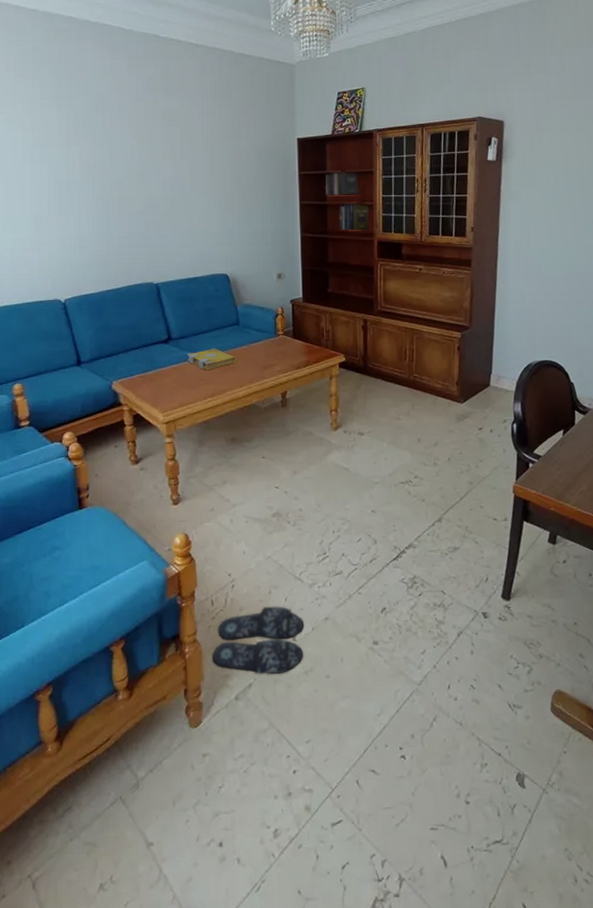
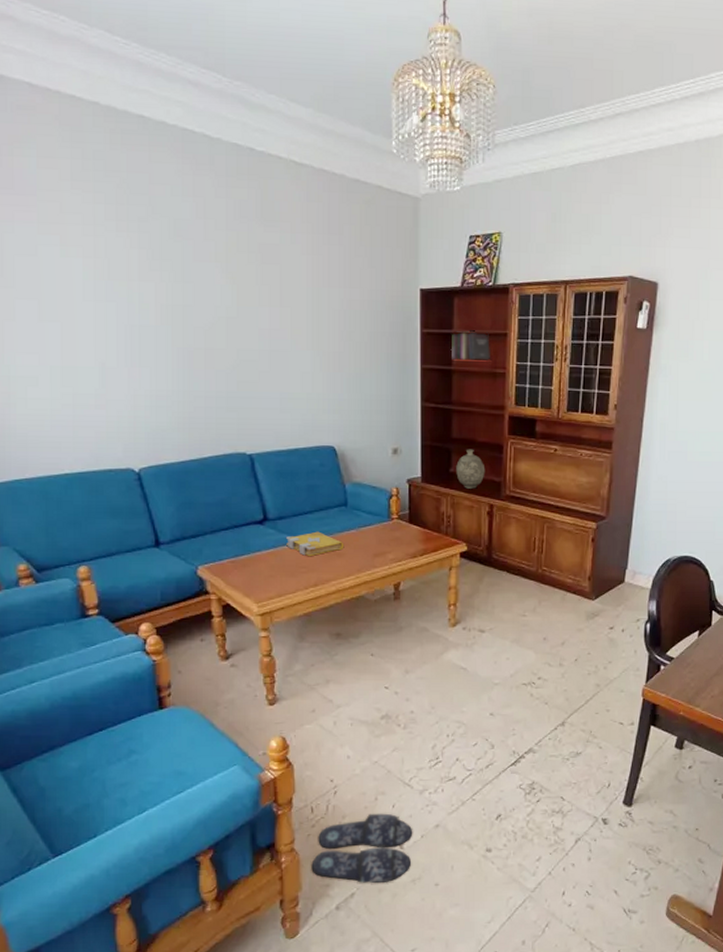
decorative vase: none [333,271,359,306] -> present [456,449,485,489]
books: present [339,202,369,231] -> none [466,369,500,403]

